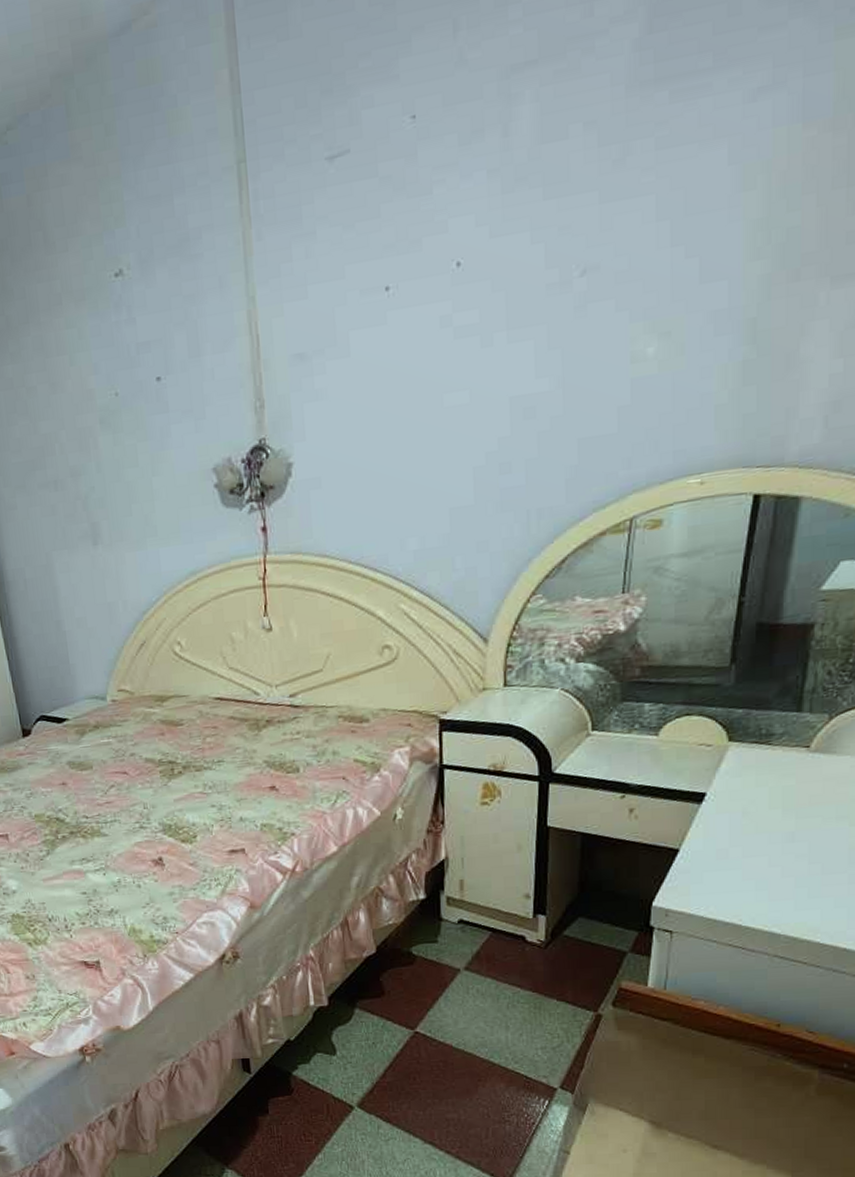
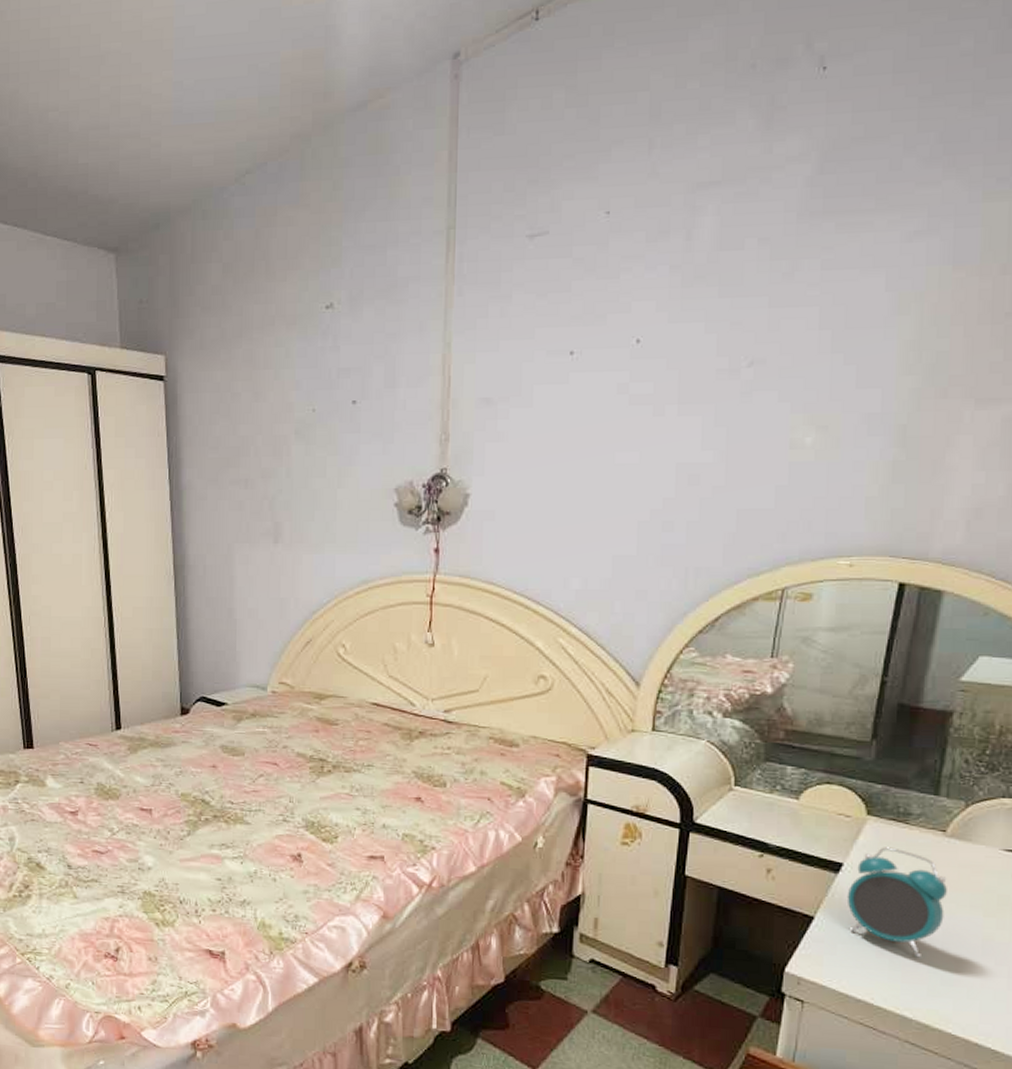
alarm clock: none [711,770,812,875] -> present [846,847,947,958]

